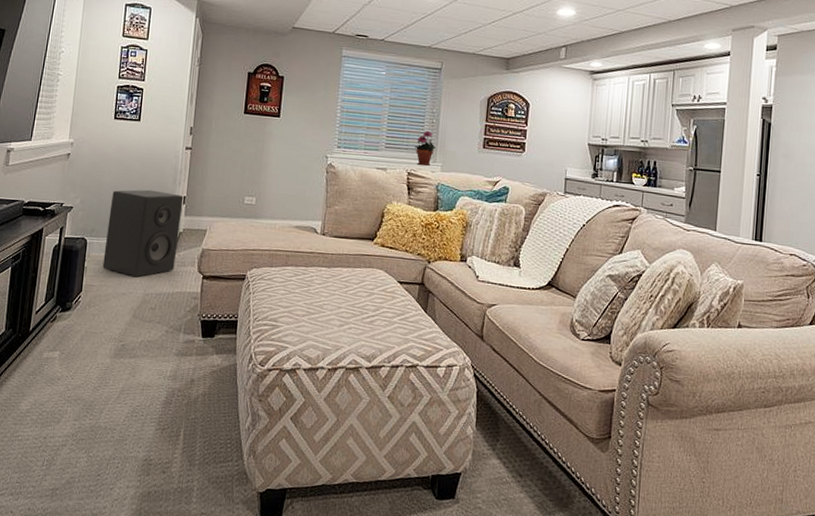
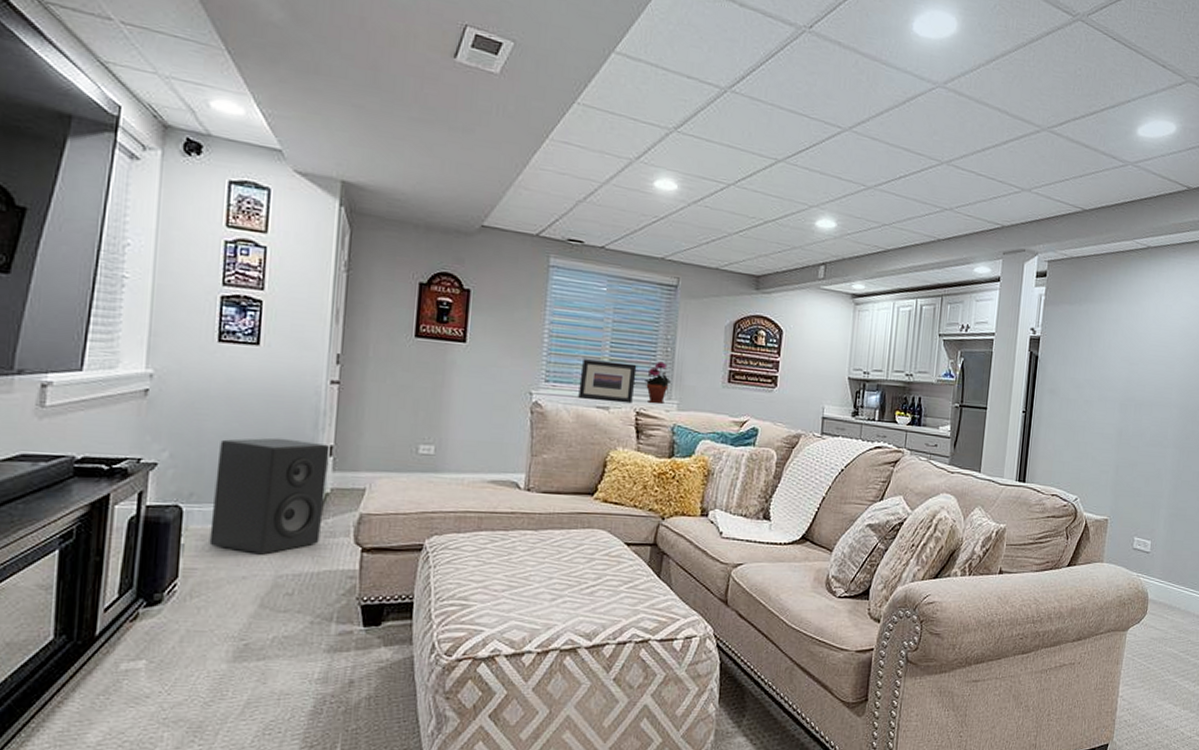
picture frame: none [362,129,409,166] -> present [578,359,637,404]

